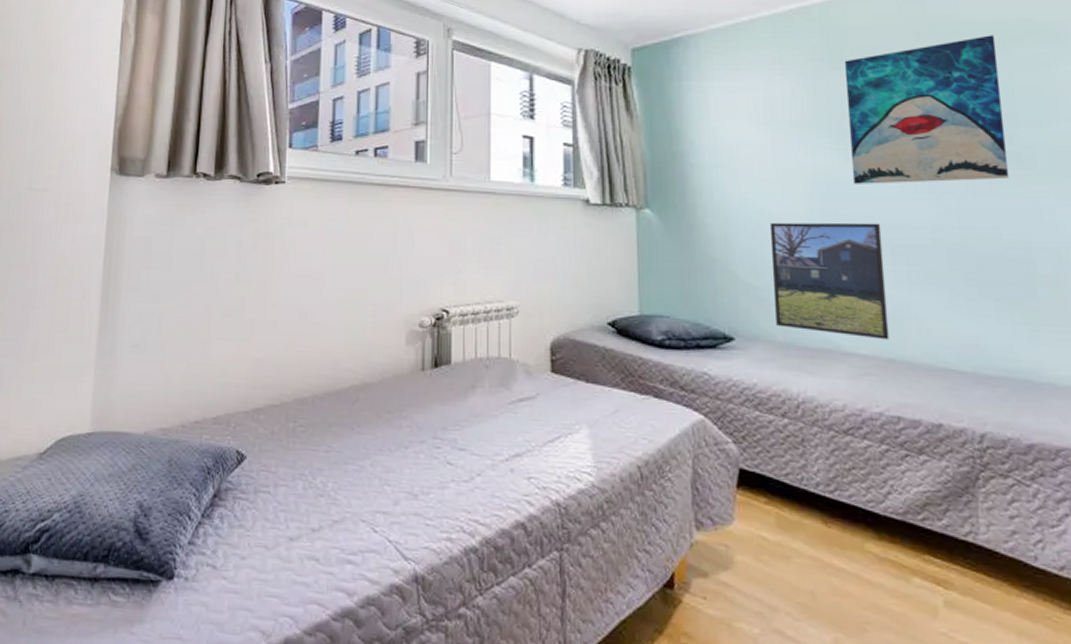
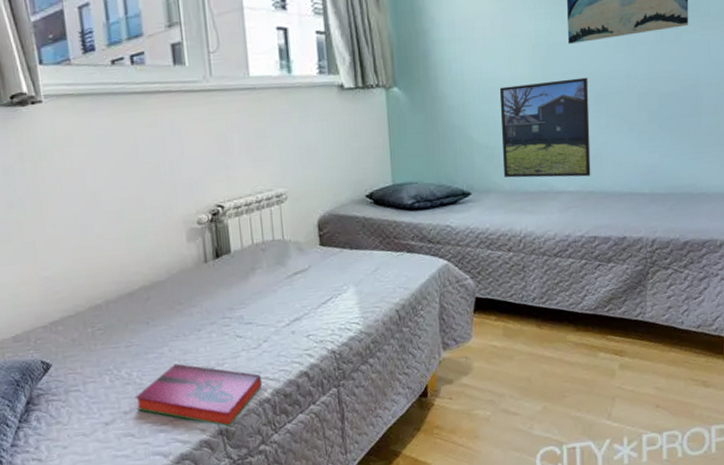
hardback book: none [325,482,471,574] -> present [135,363,263,427]

